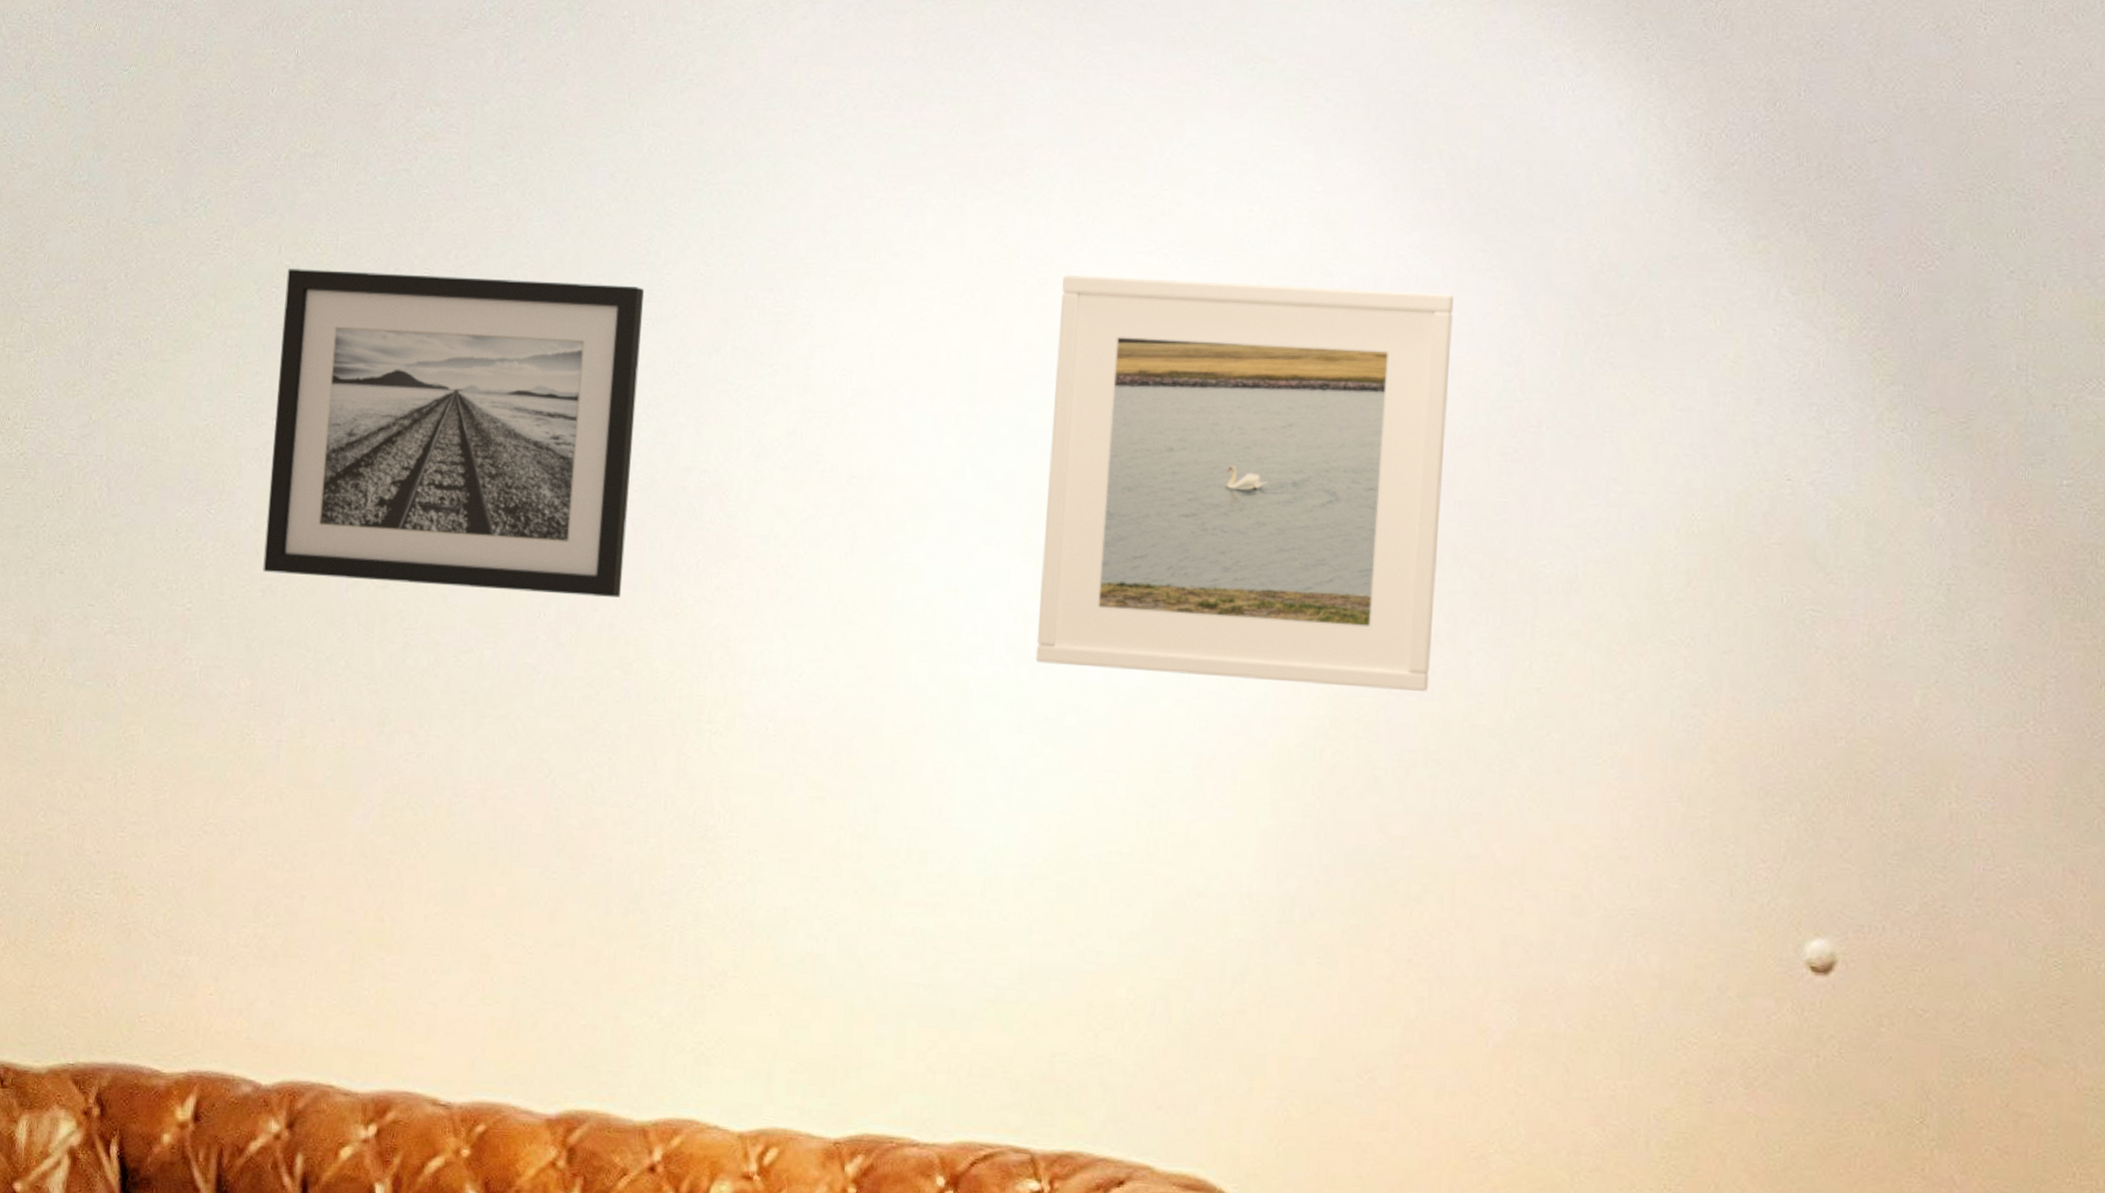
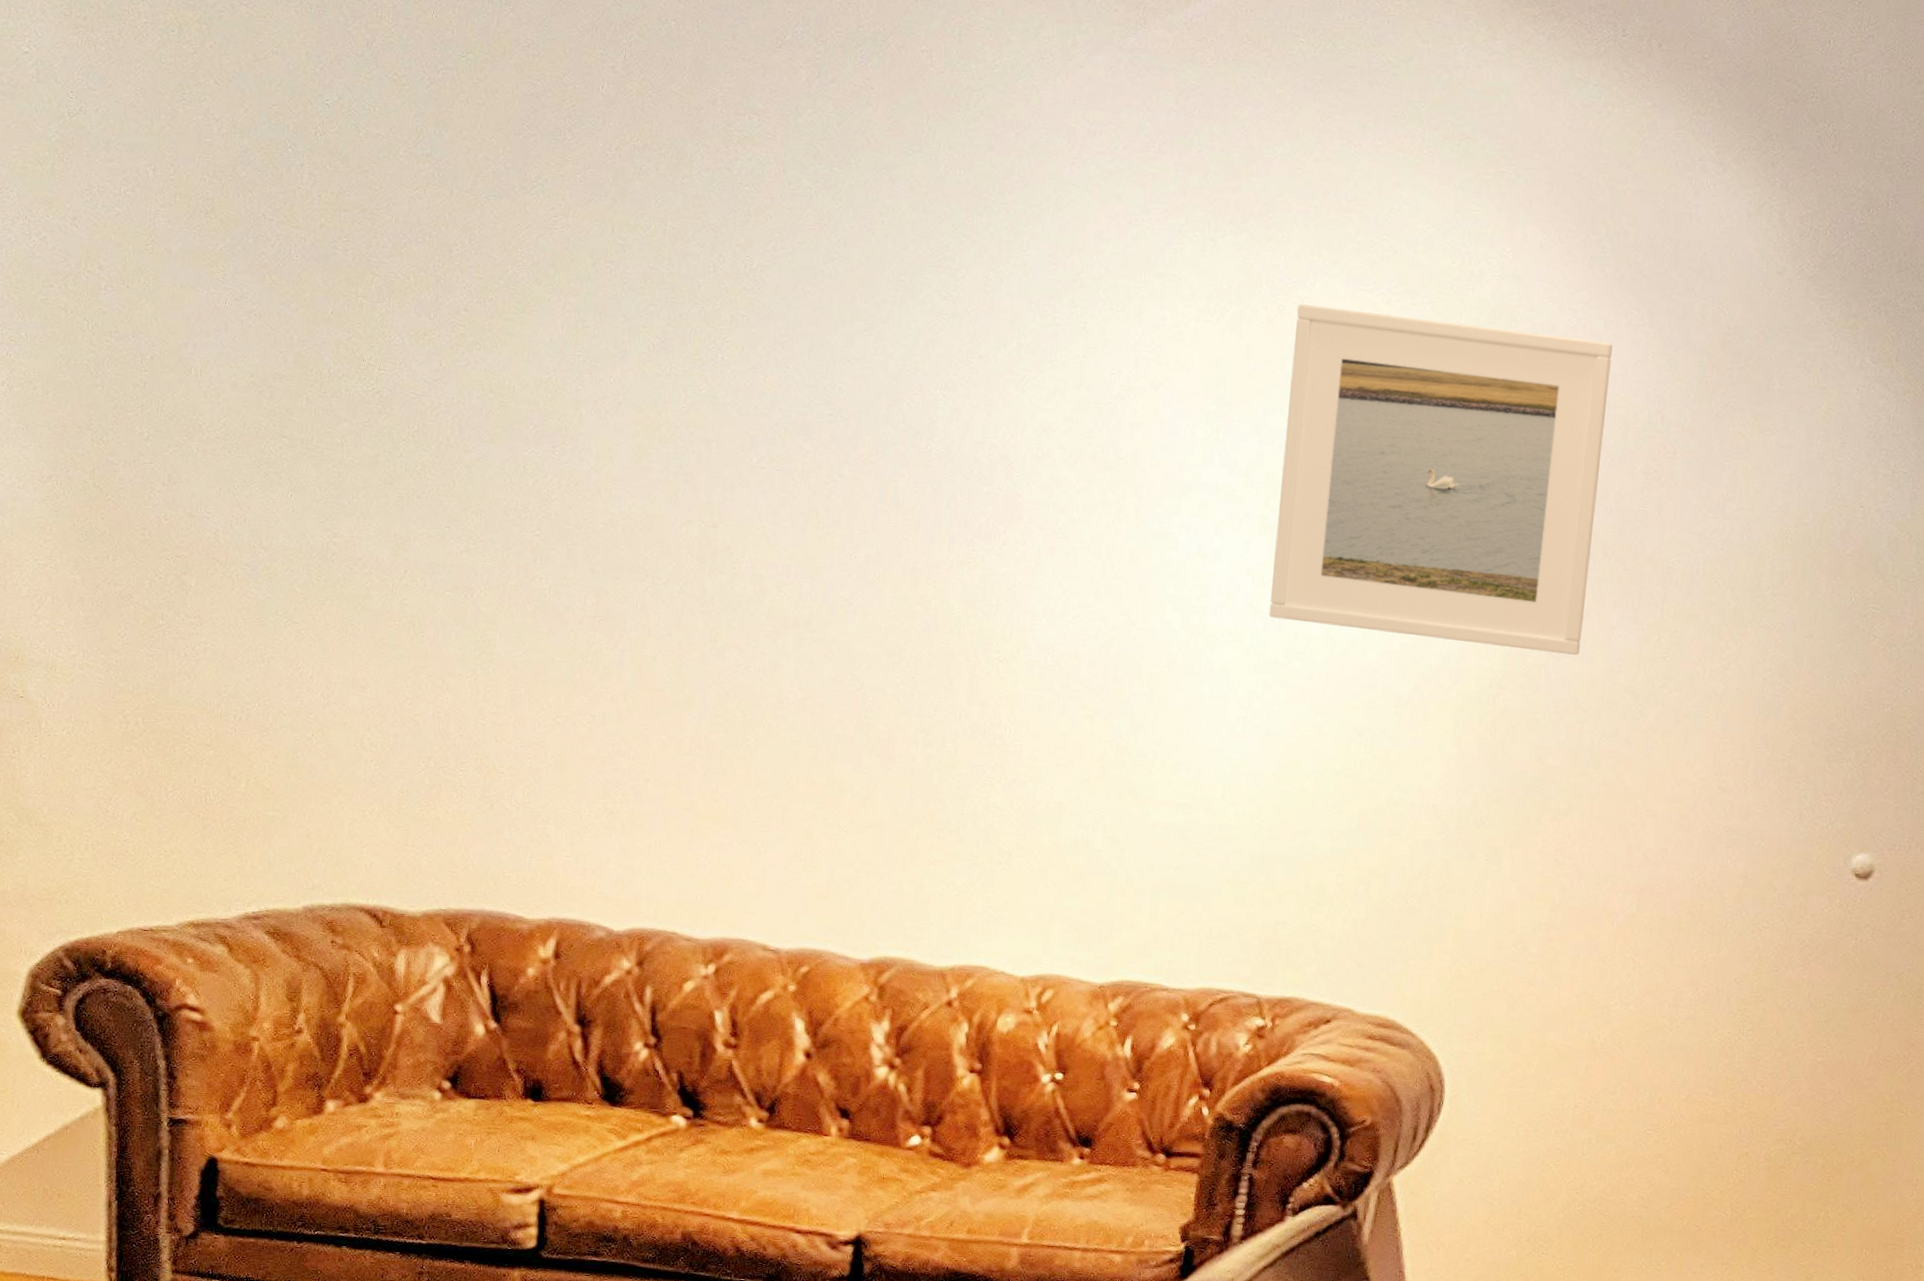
wall art: present [263,269,645,597] -> none [604,247,942,546]

